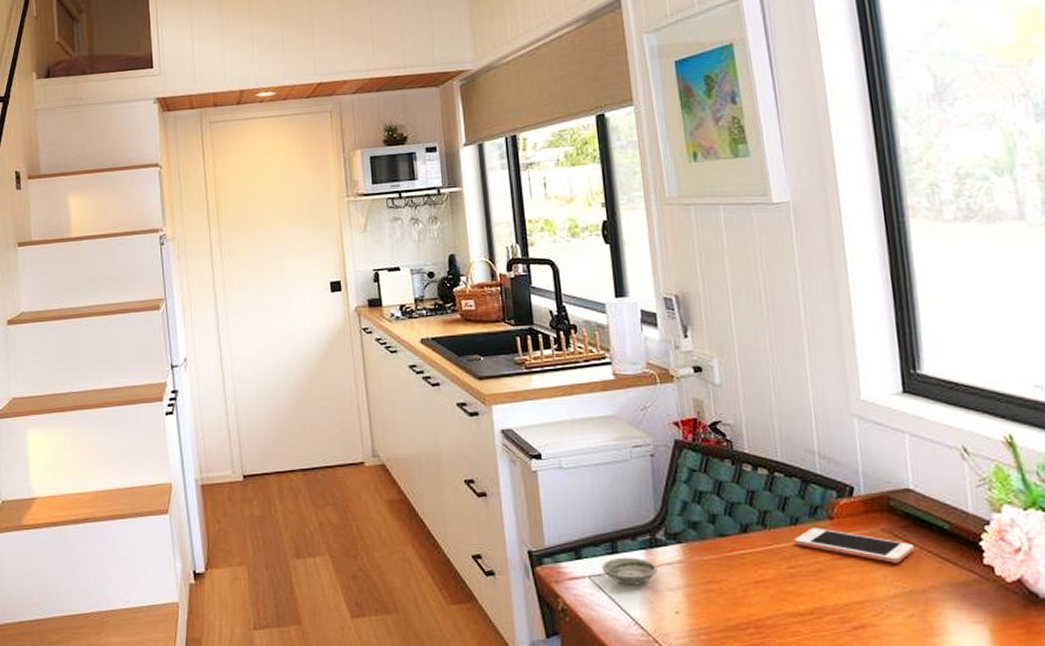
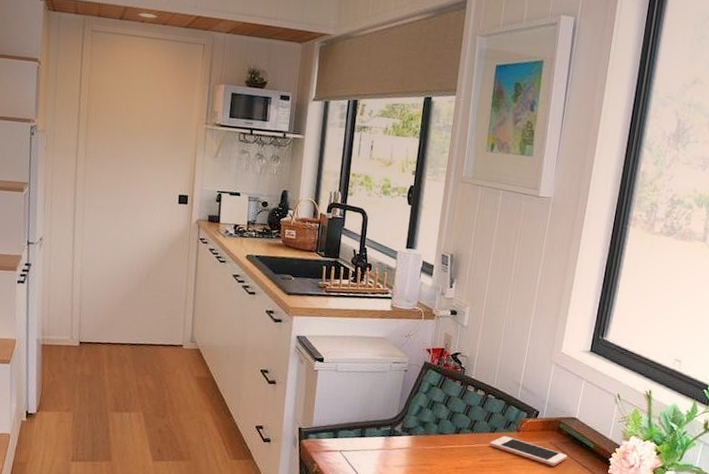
saucer: present [602,557,658,585] -> none [351,440,391,461]

